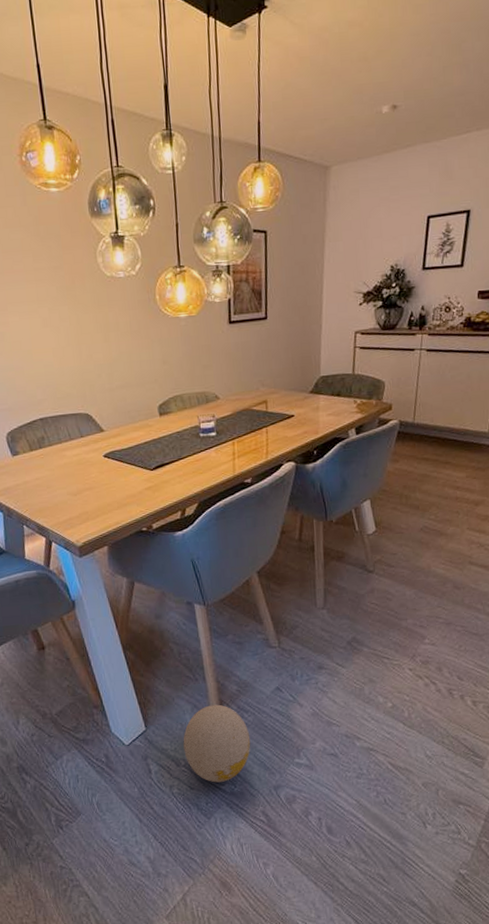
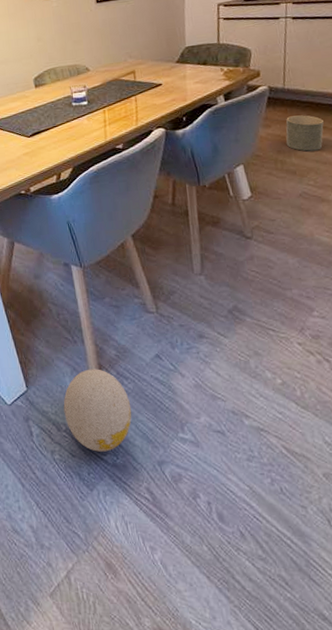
planter: none [411,450,448,487] -> present [285,115,324,152]

